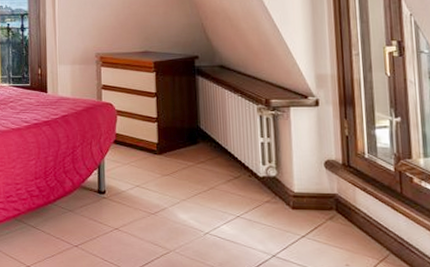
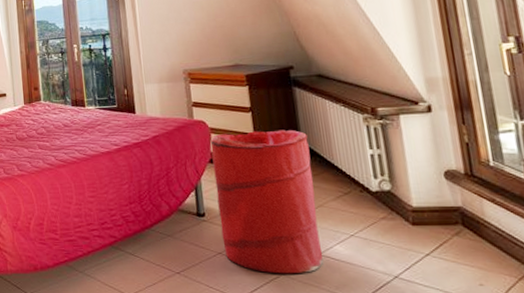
laundry hamper: none [116,115,211,251] -> present [210,129,323,274]

